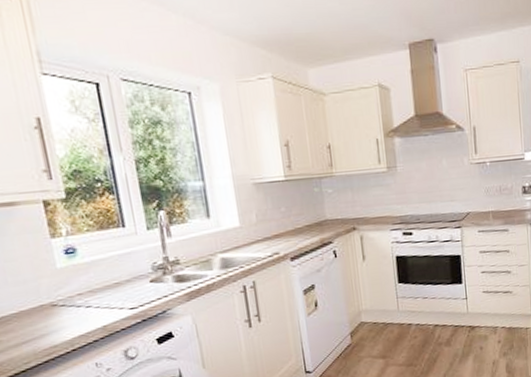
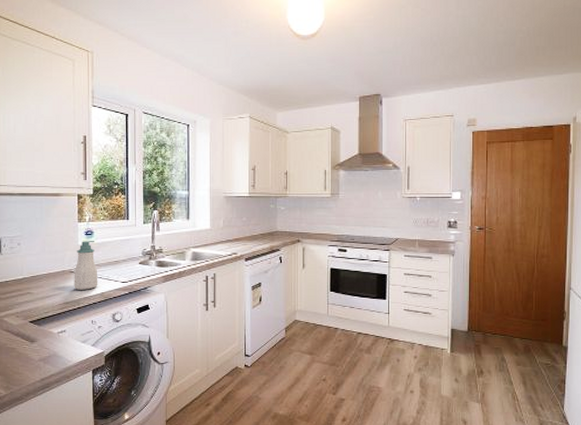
soap bottle: none [56,259,97,328] -> present [74,240,98,290]

